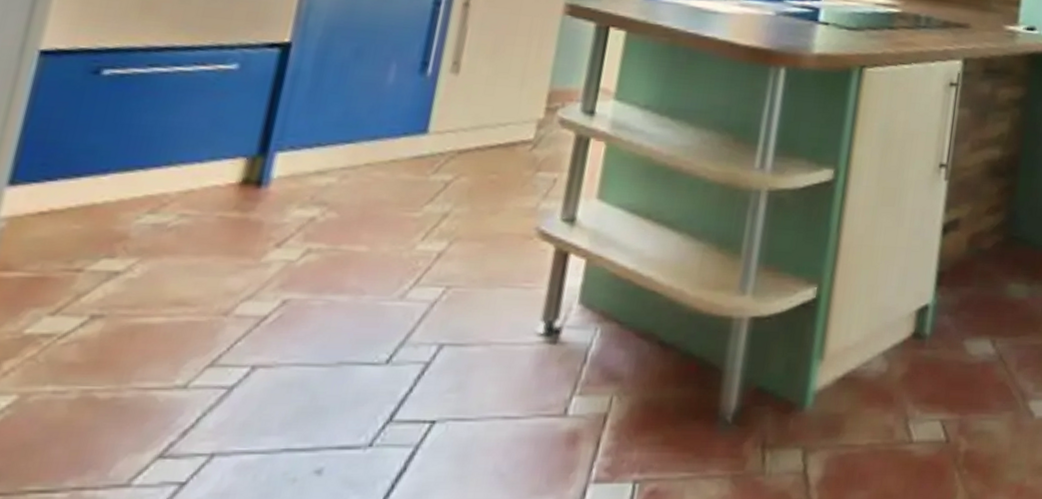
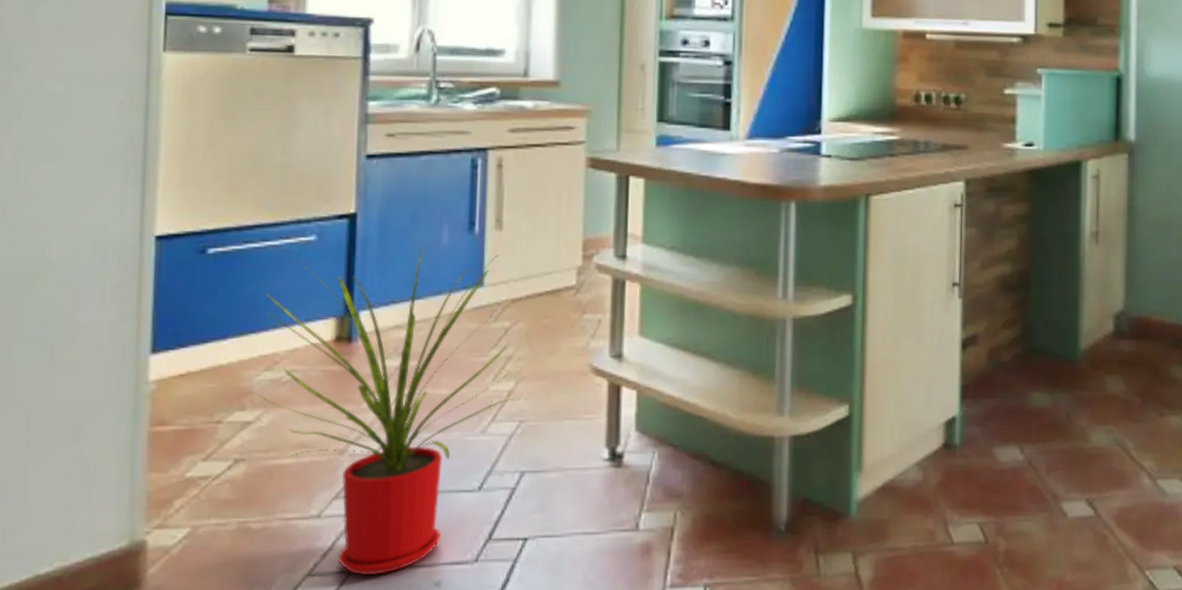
house plant: none [135,84,459,460] -> present [259,246,527,576]

